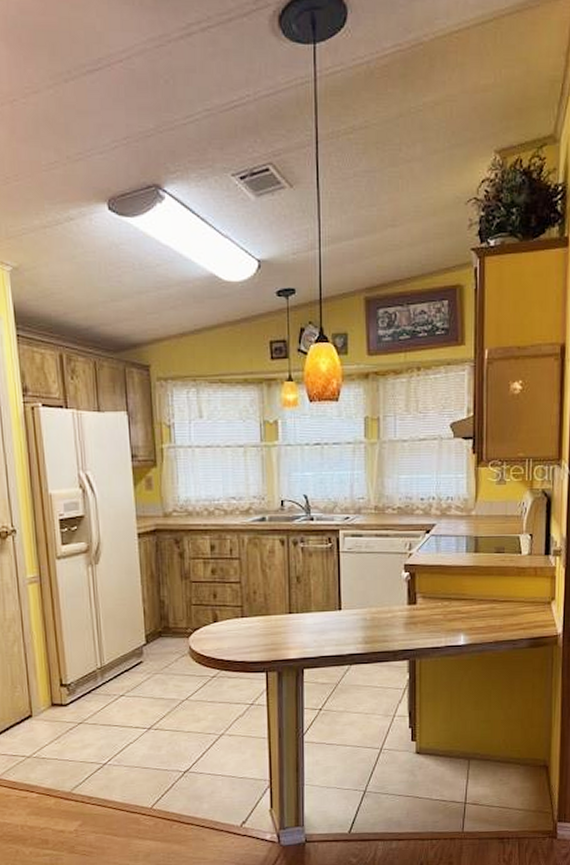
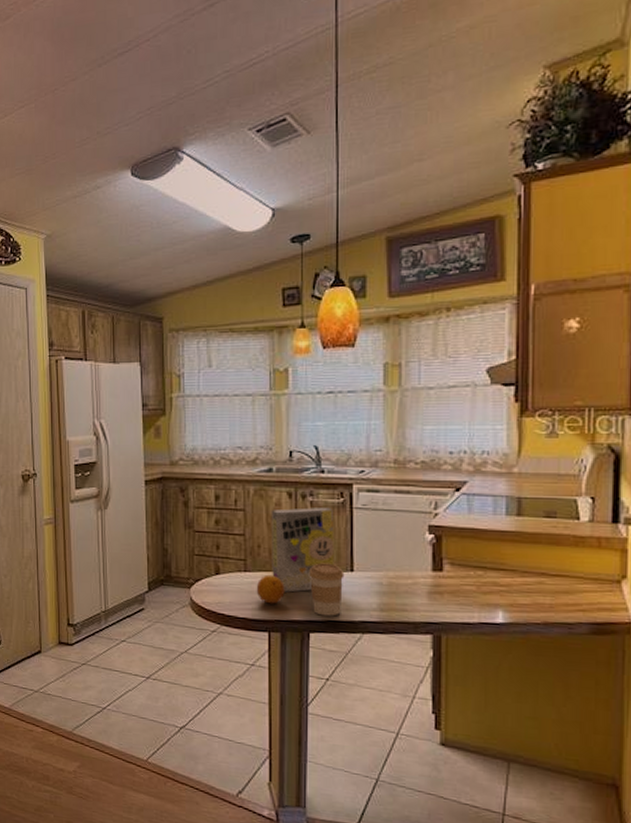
fruit: none [253,618,280,646] -> present [256,574,285,604]
cereal box: none [265,553,324,634] -> present [271,508,334,593]
coffee cup: none [301,604,334,652] -> present [308,562,345,616]

